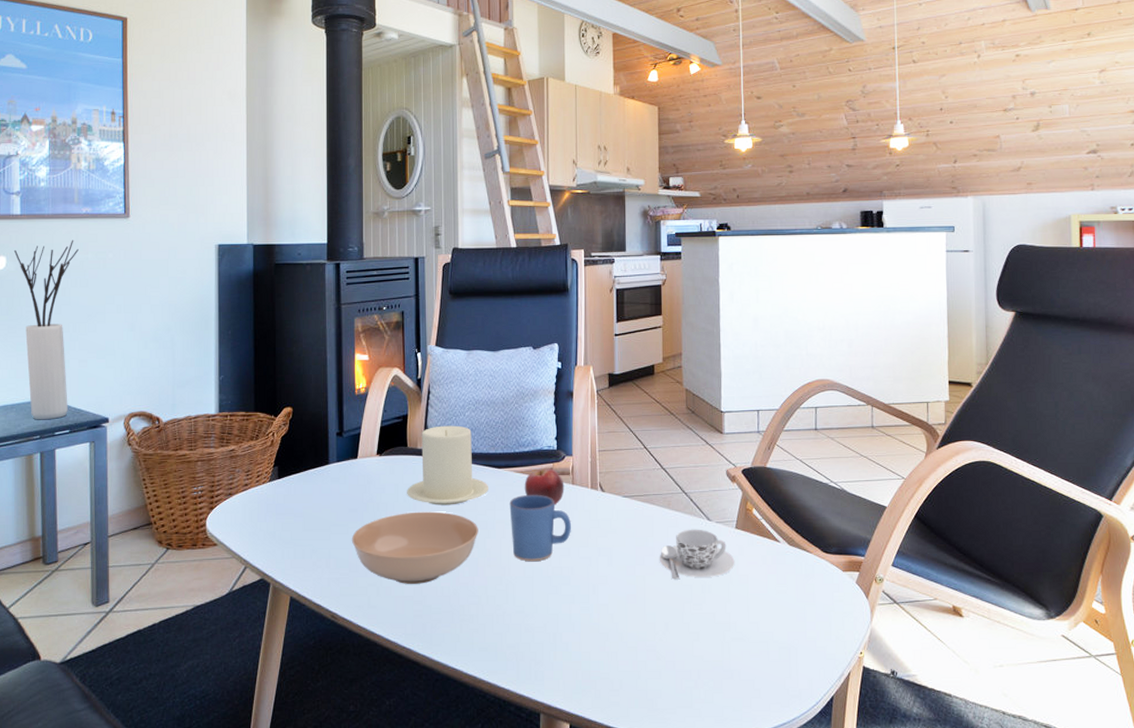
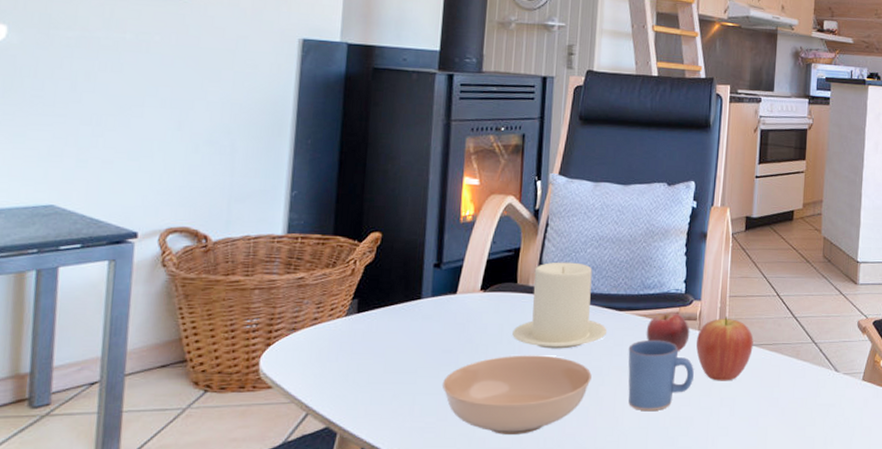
vase: present [13,239,79,420] -> none [19,14,113,231]
fruit: none [571,470,625,532] -> present [696,316,754,381]
teacup: present [659,529,735,580] -> none [783,380,859,432]

